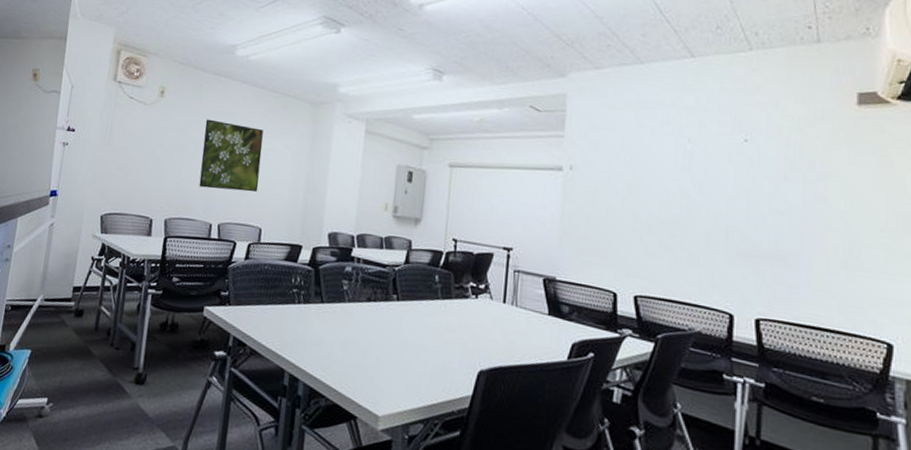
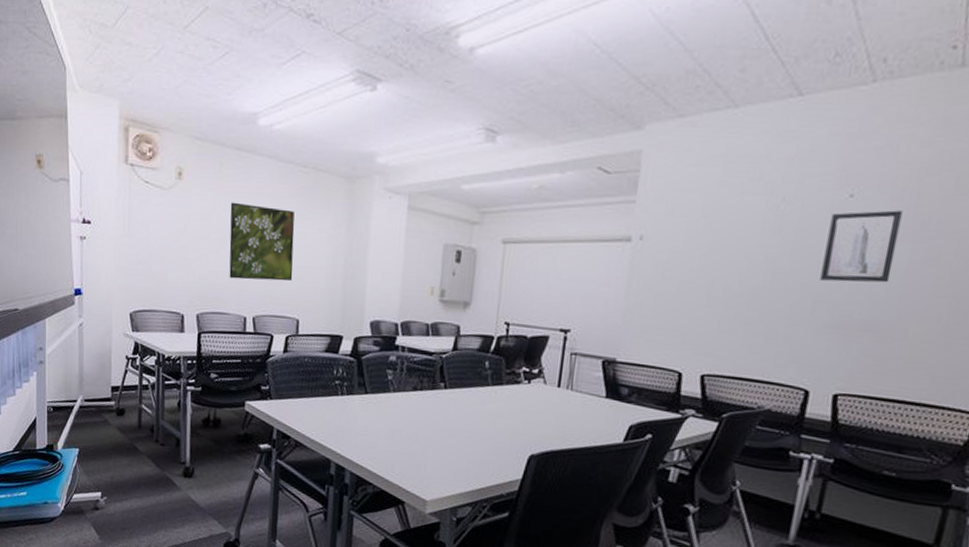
wall art: none [729,154,790,217] -> present [820,210,903,283]

